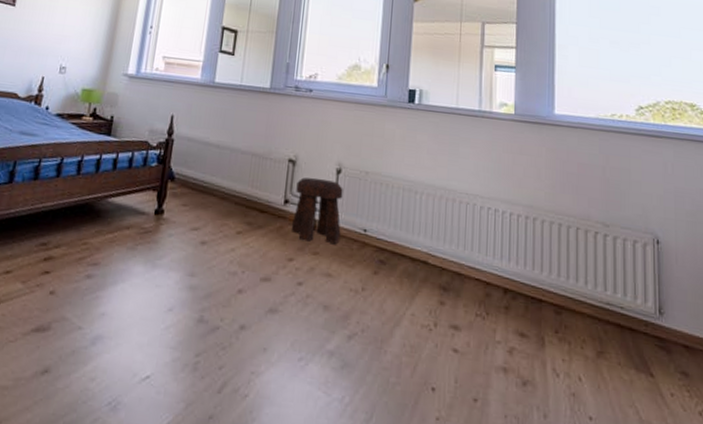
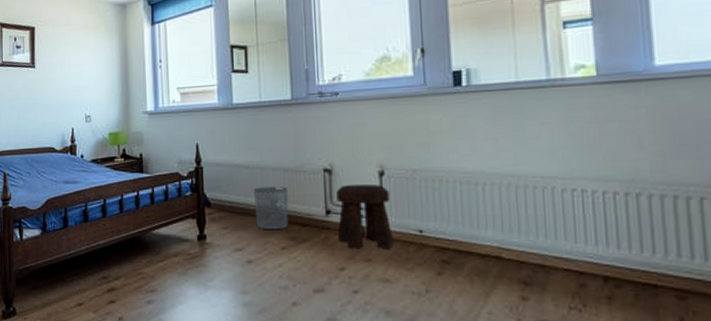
waste bin: none [217,168,253,213] -> present [253,187,289,229]

